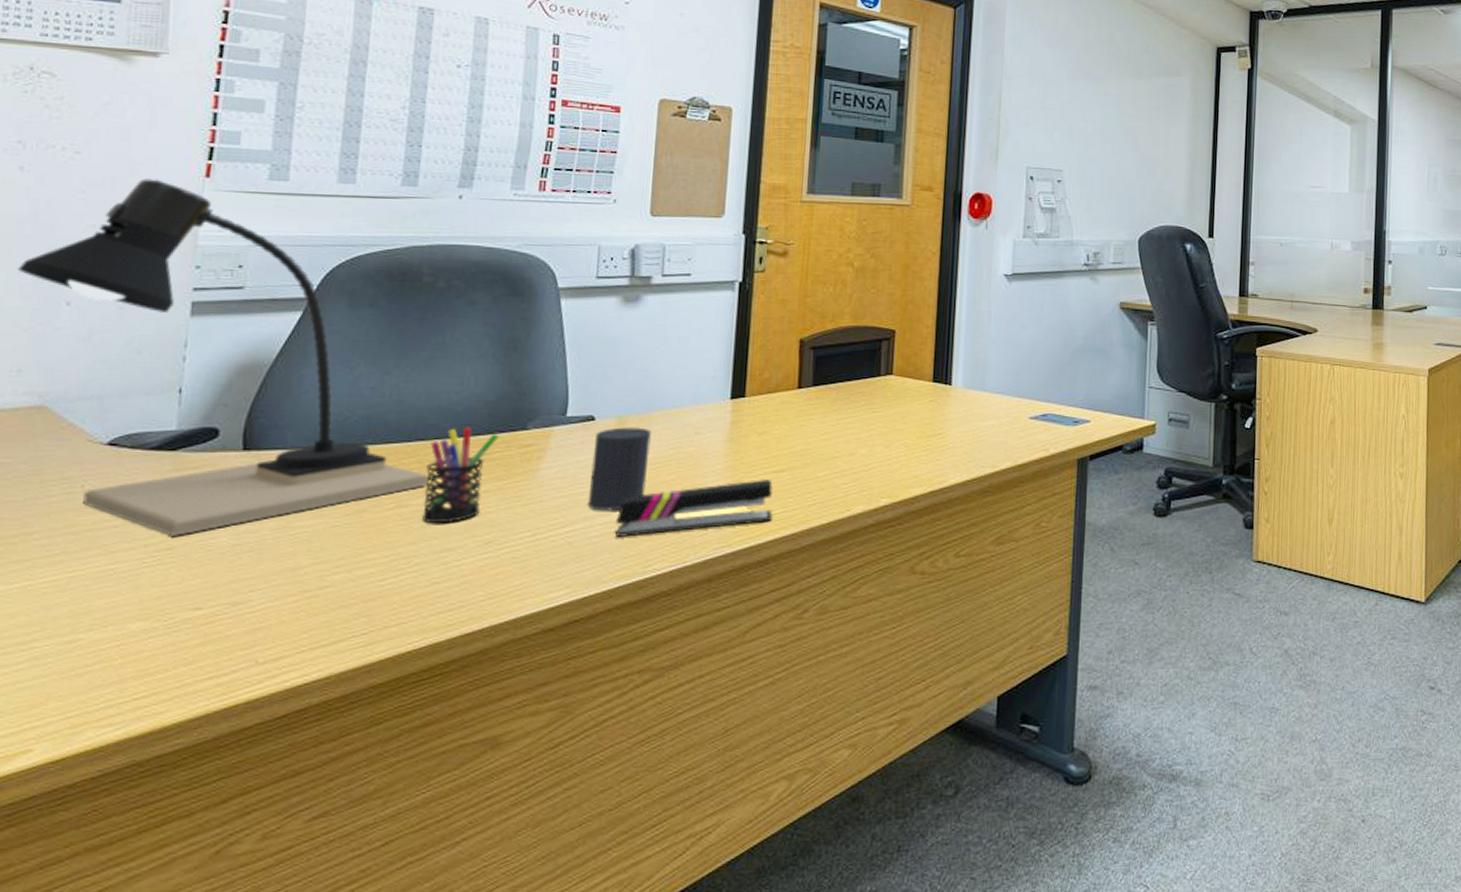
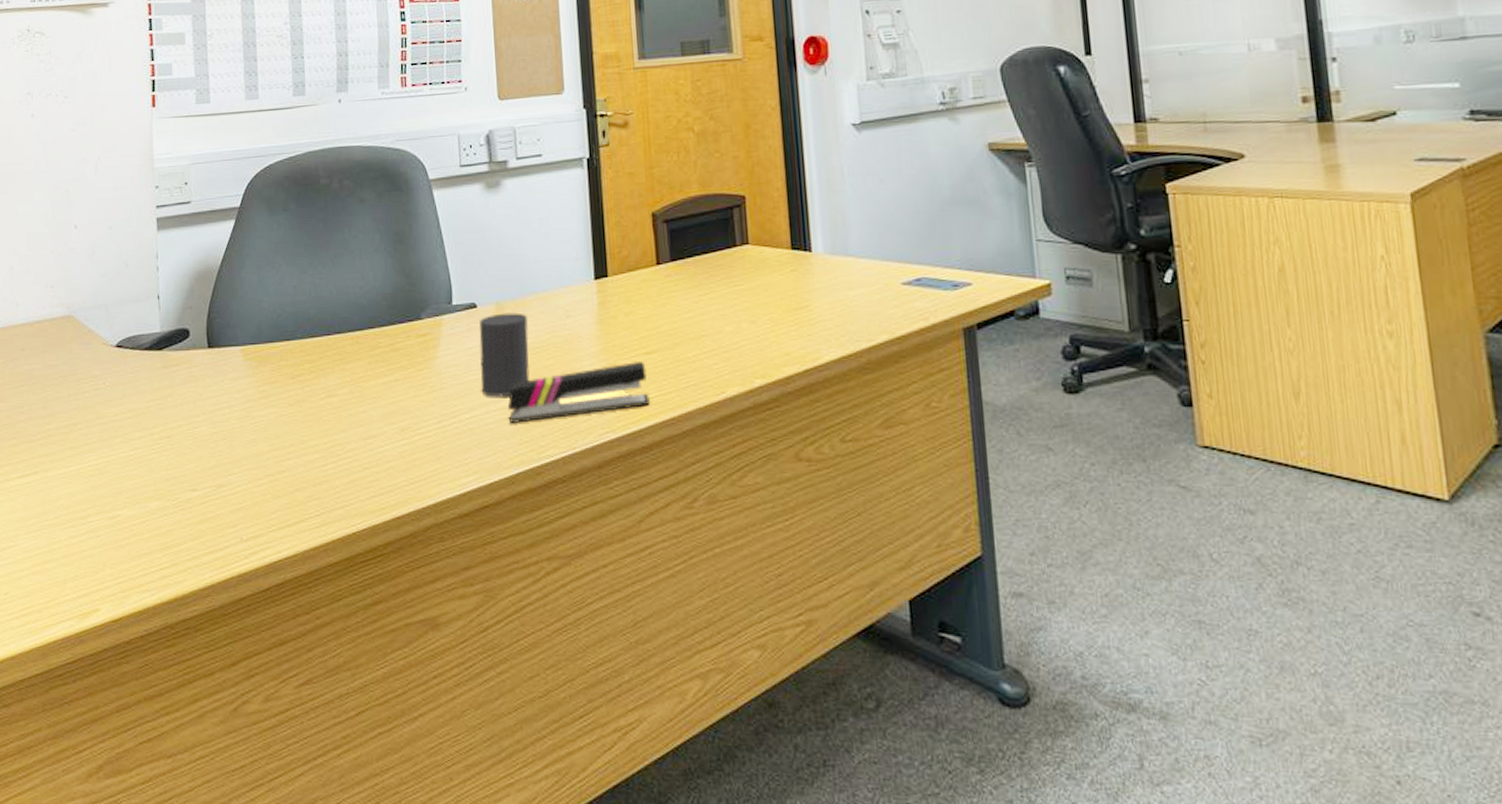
desk lamp: present [18,178,428,536] -> none [41,113,348,426]
pen holder: present [422,427,499,524] -> none [346,319,400,412]

